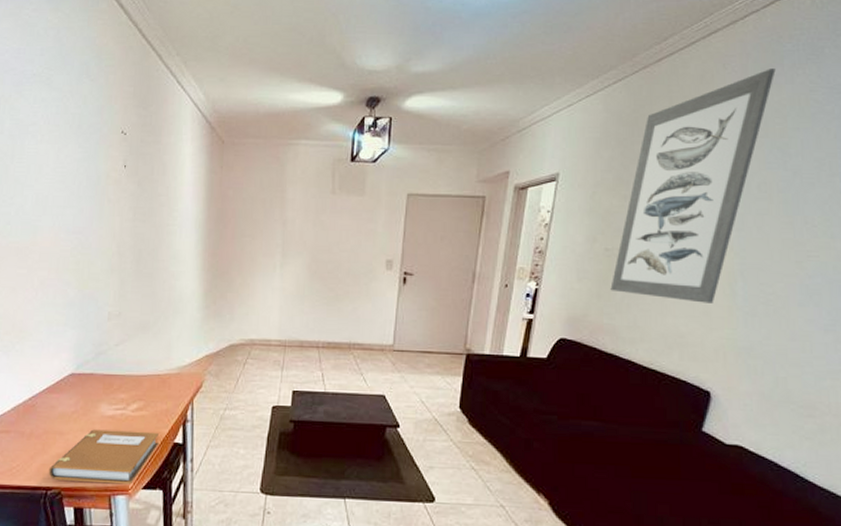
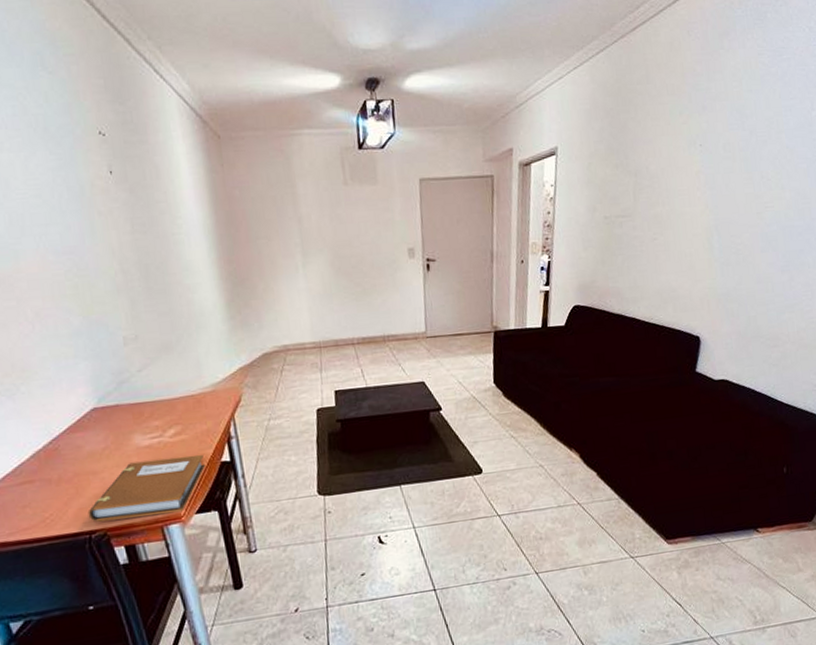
wall art: present [610,69,776,303] -> none [612,34,730,259]

